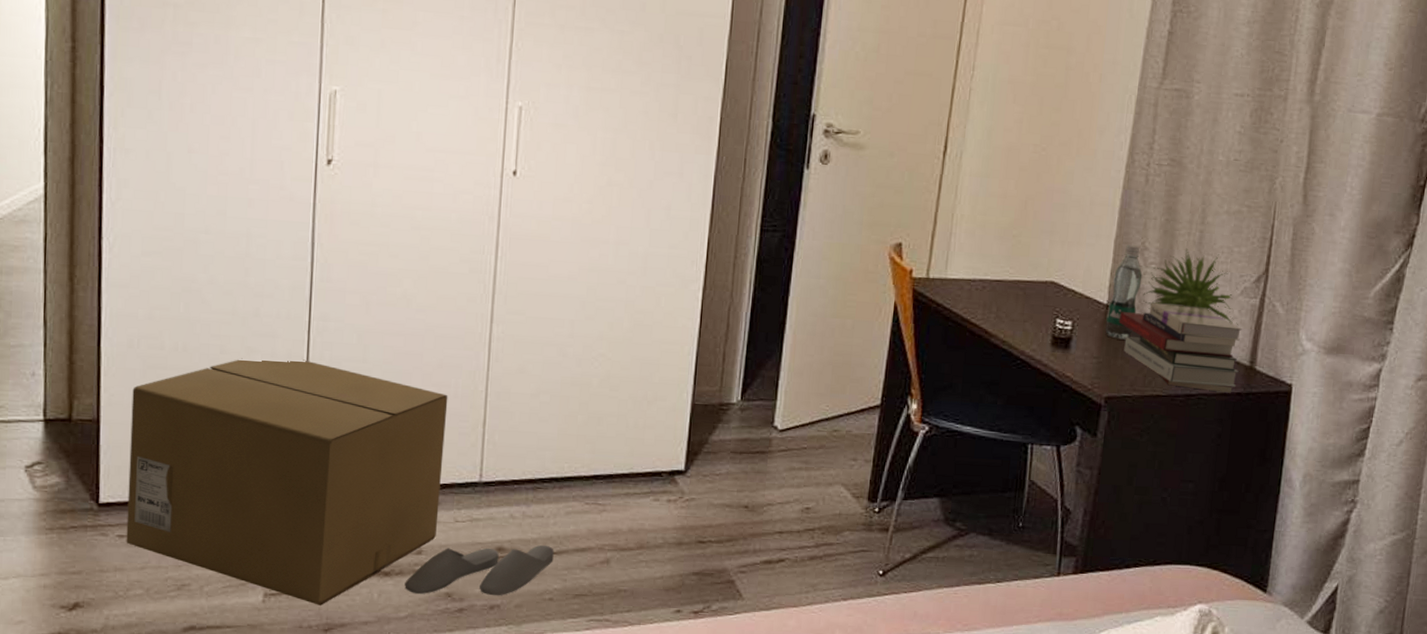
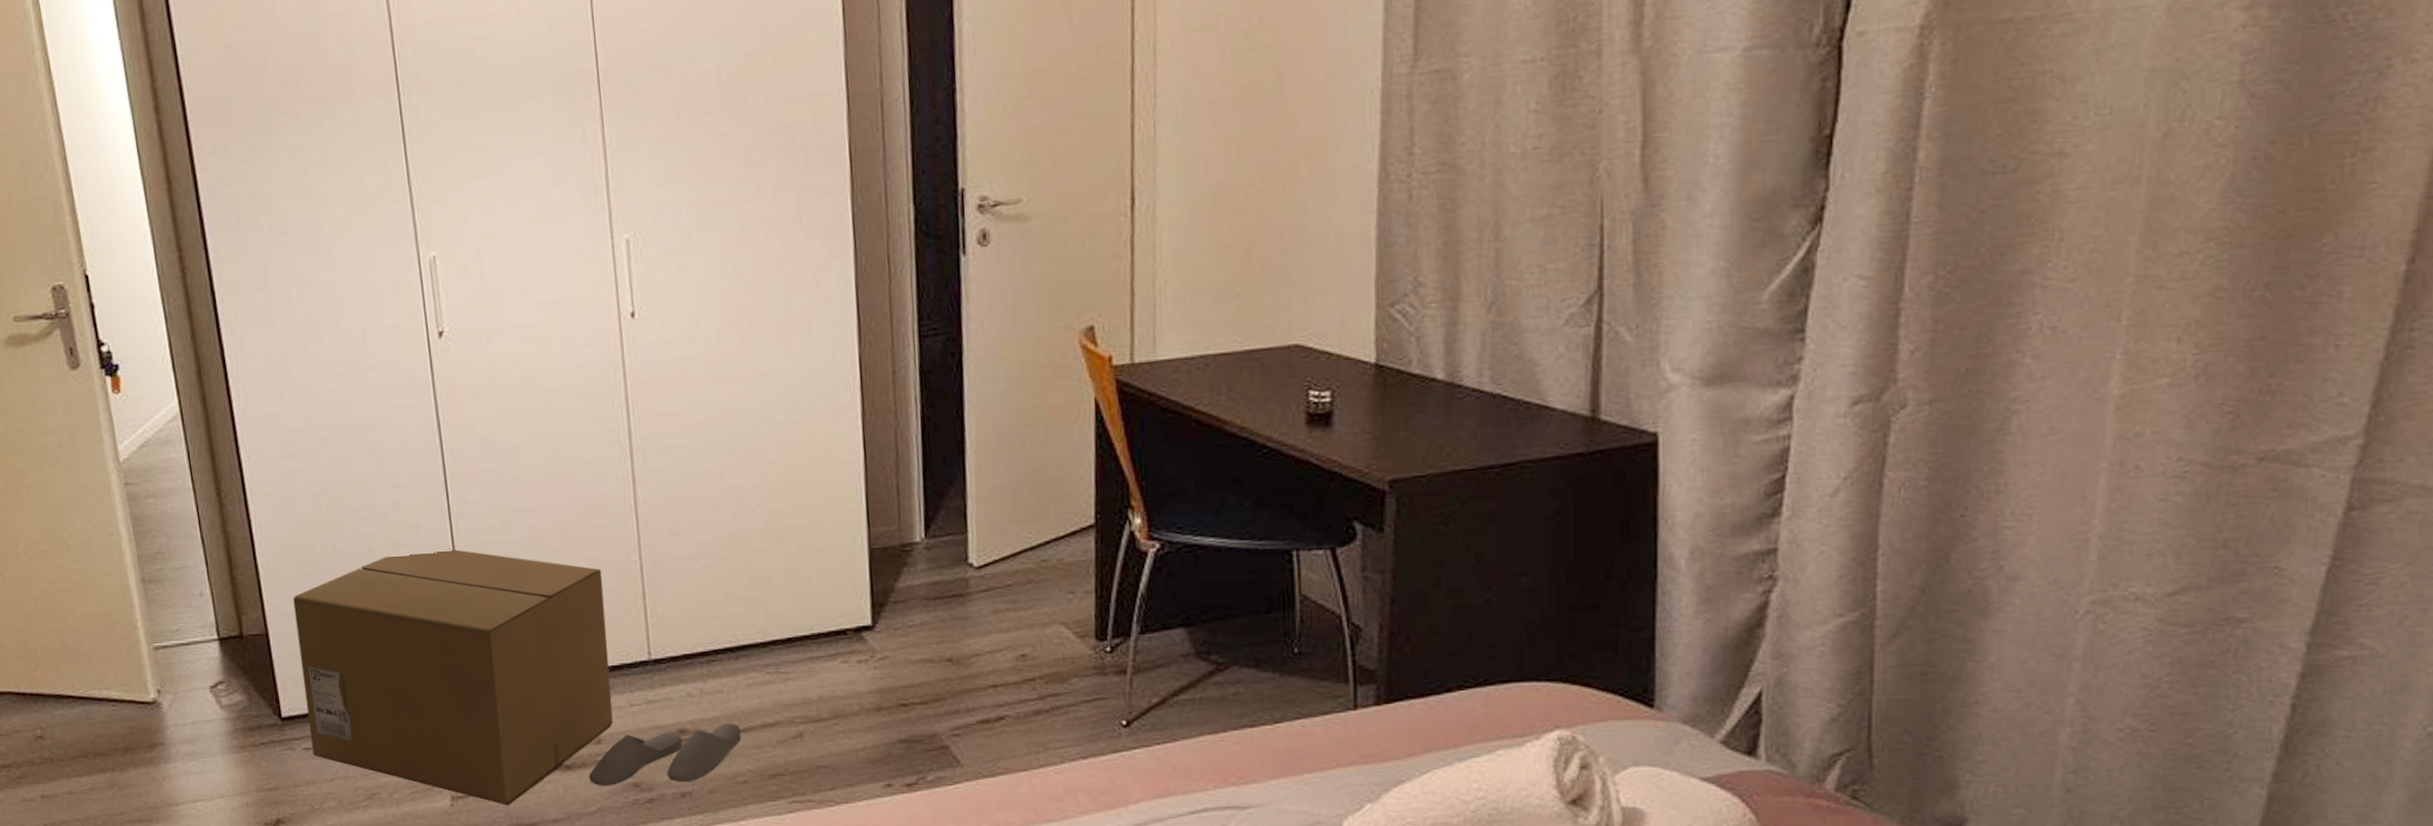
bottle: present [1104,244,1143,340] -> none [1376,281,1420,406]
books: present [1118,302,1242,393] -> none [1394,349,1576,456]
plant: present [1143,248,1239,326] -> none [1424,275,1568,366]

